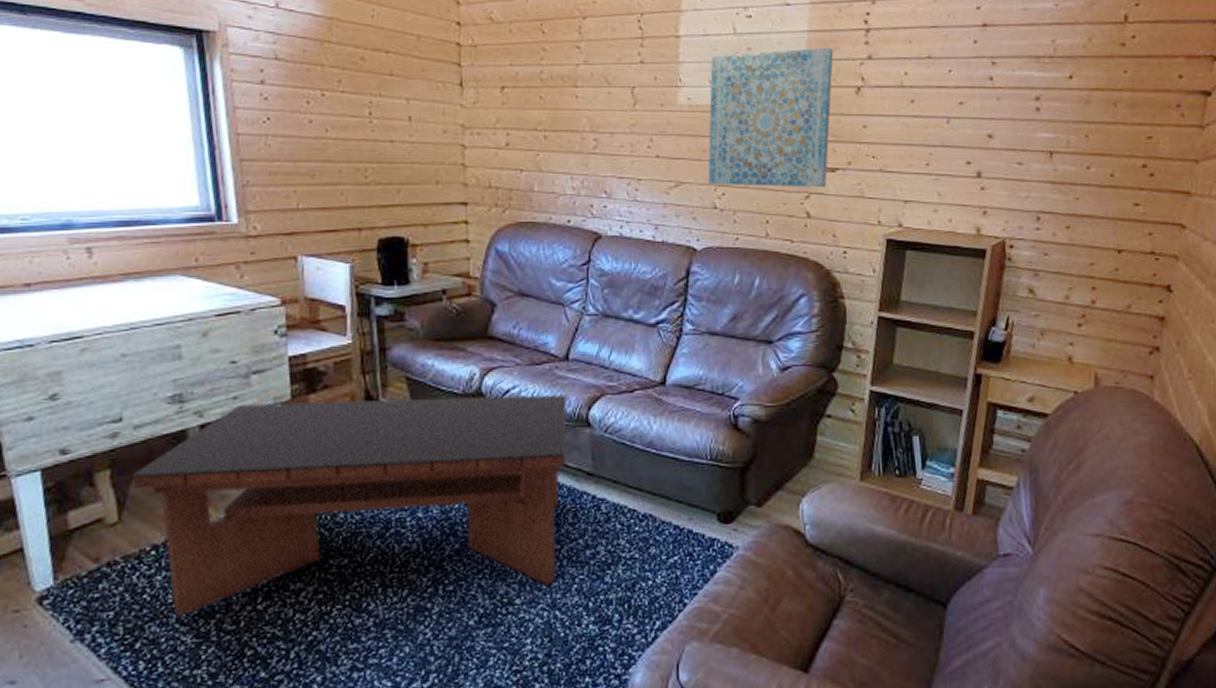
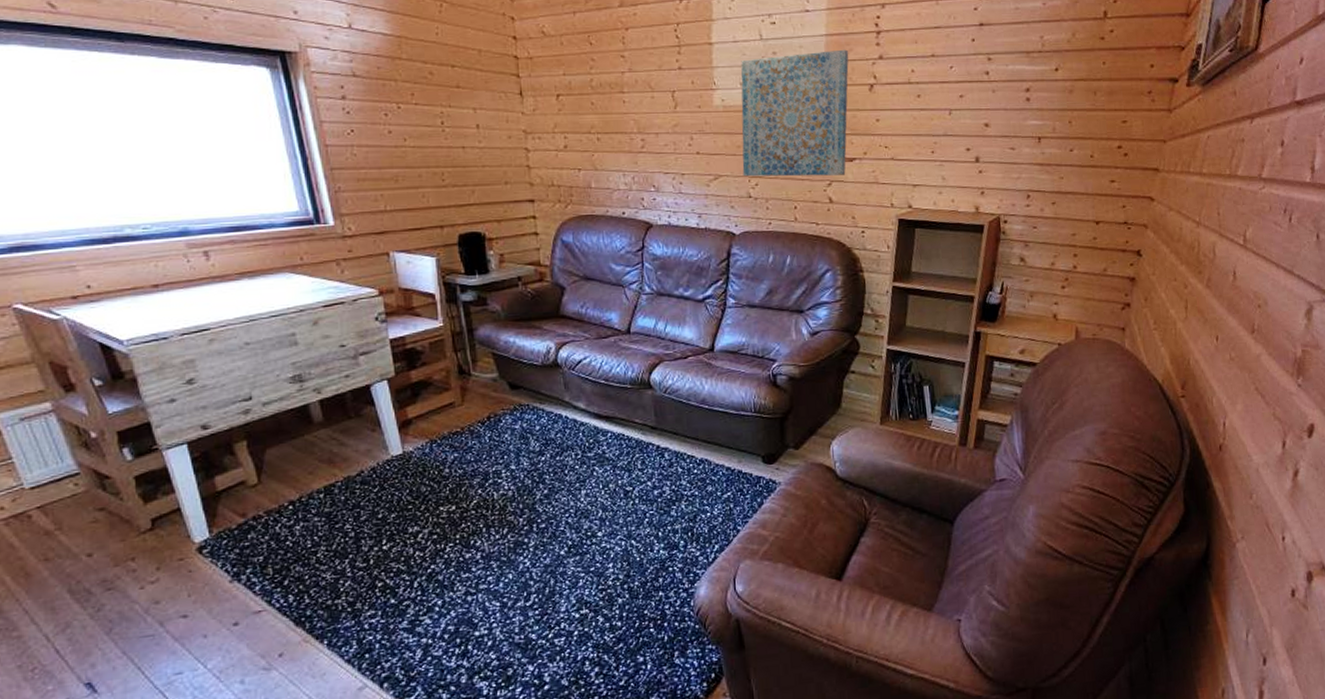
coffee table: present [132,394,567,618] -> none [266,362,633,559]

